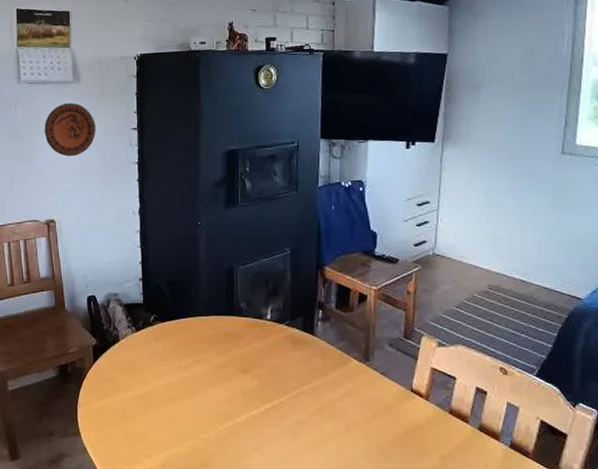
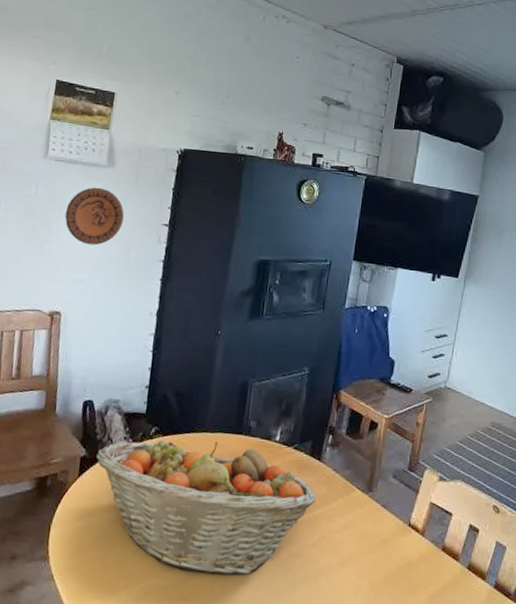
fruit basket: none [106,324,314,444] -> present [96,440,316,576]

